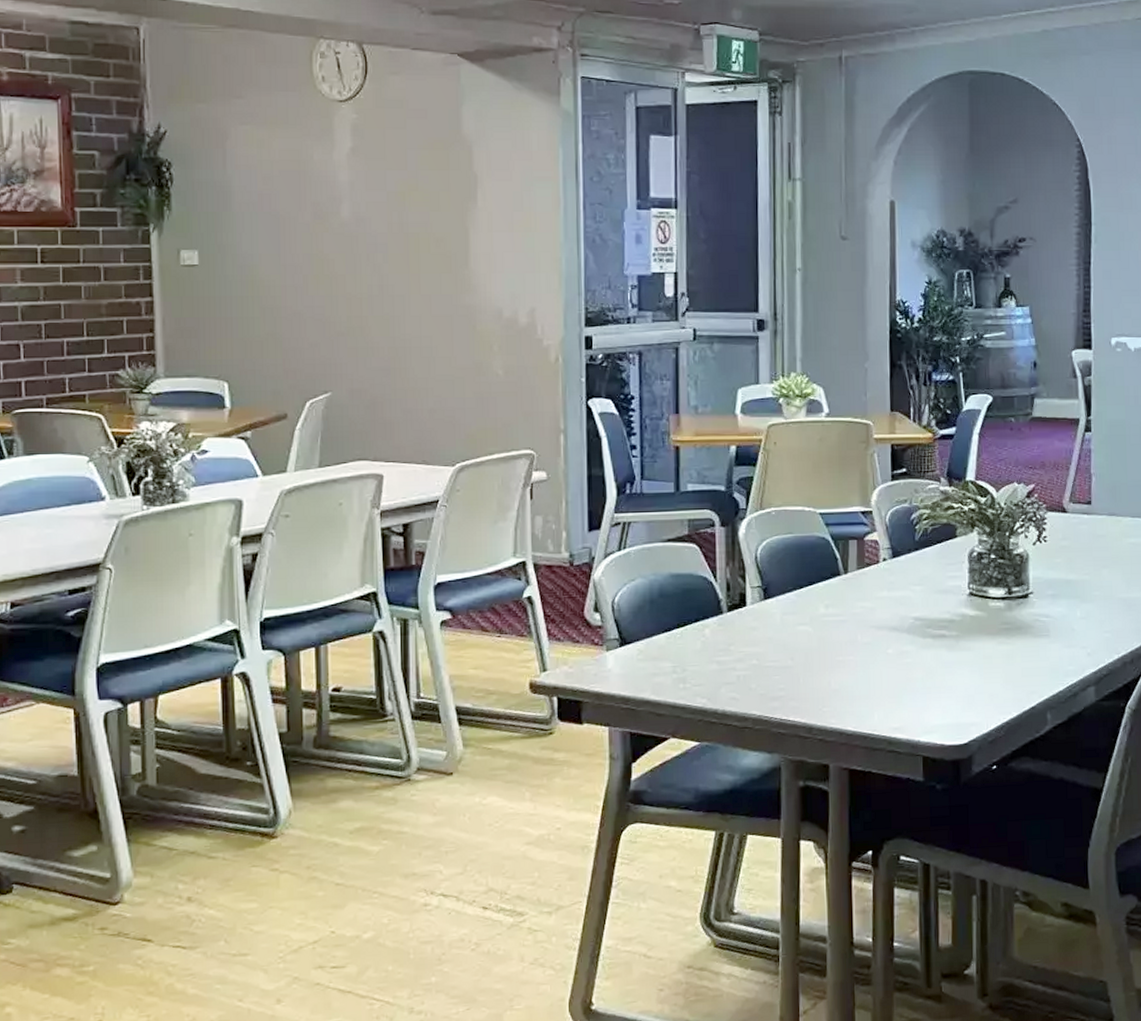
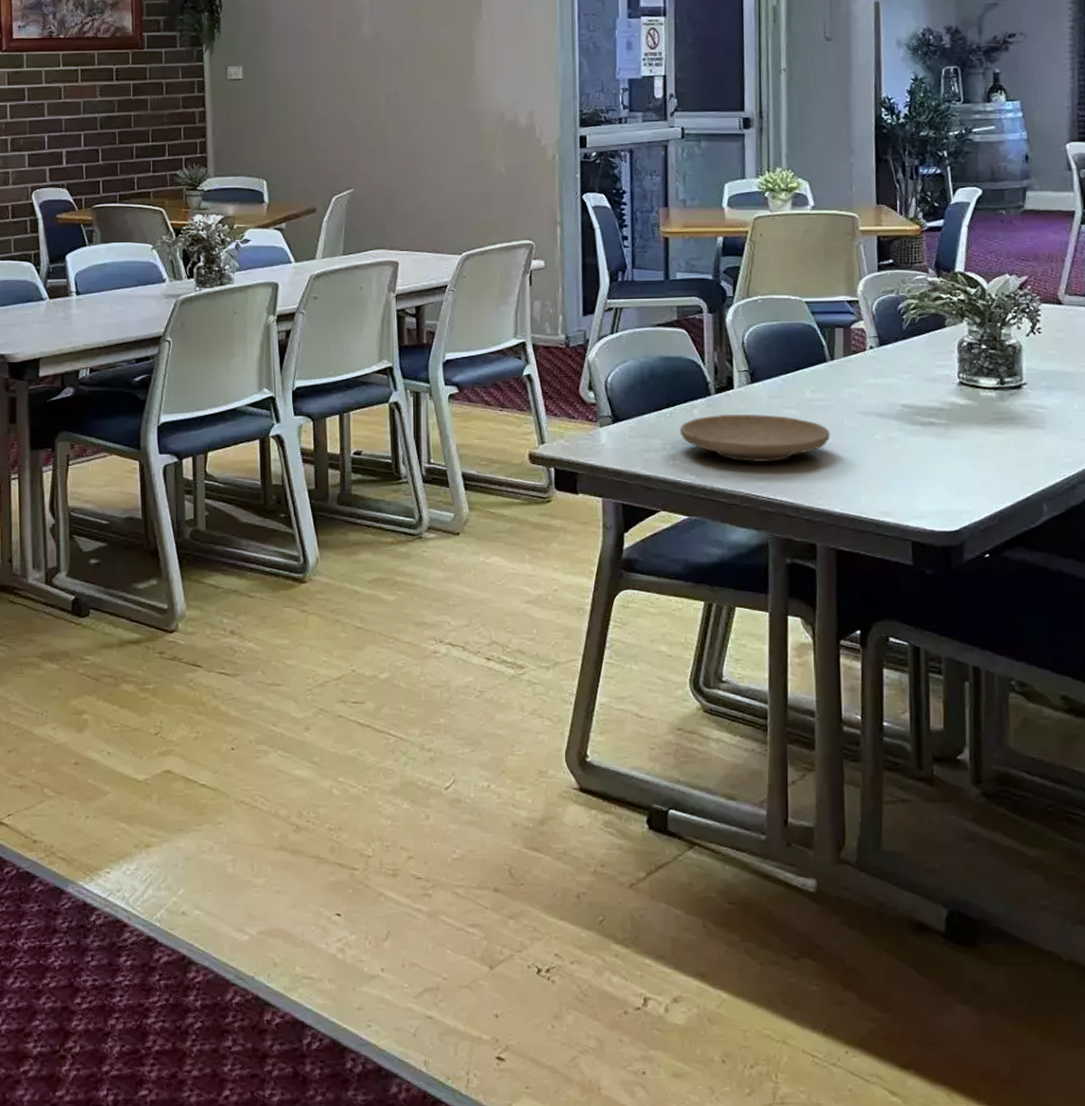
plate: none [691,632,844,683] -> present [680,415,831,463]

